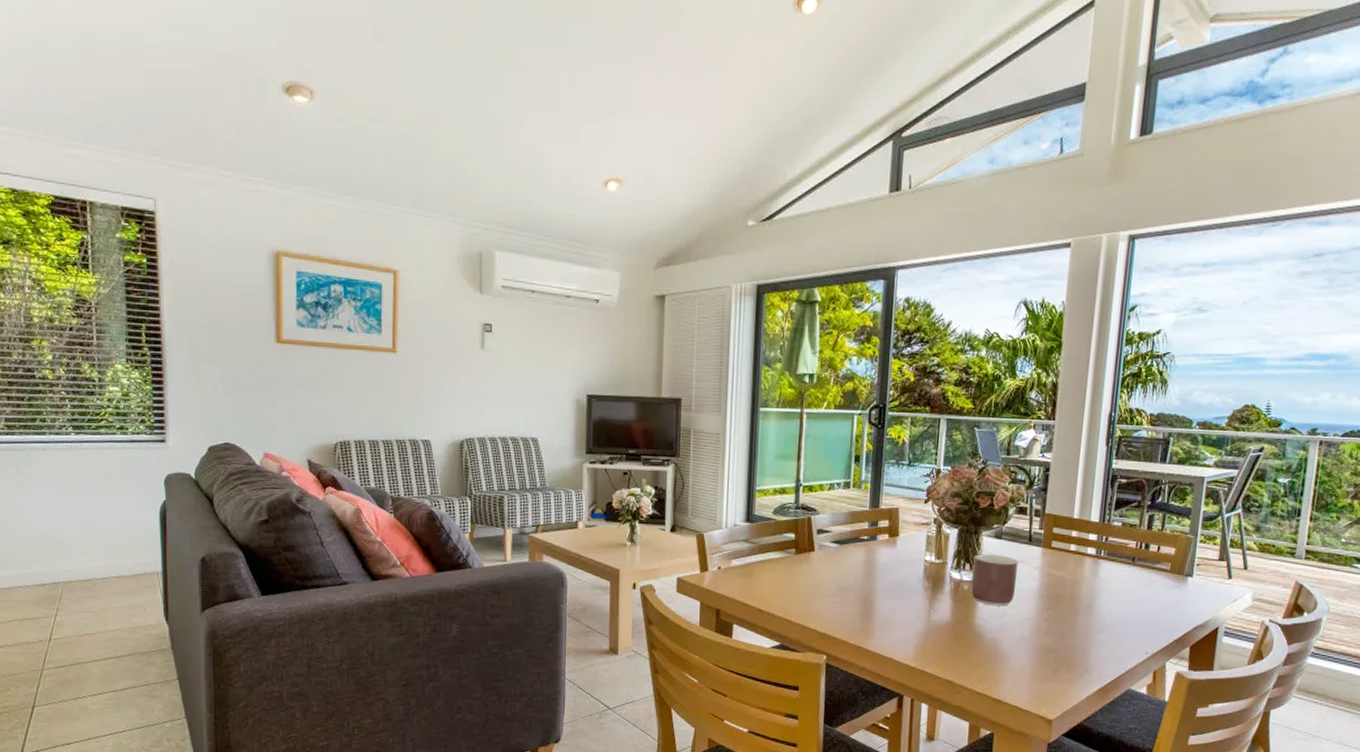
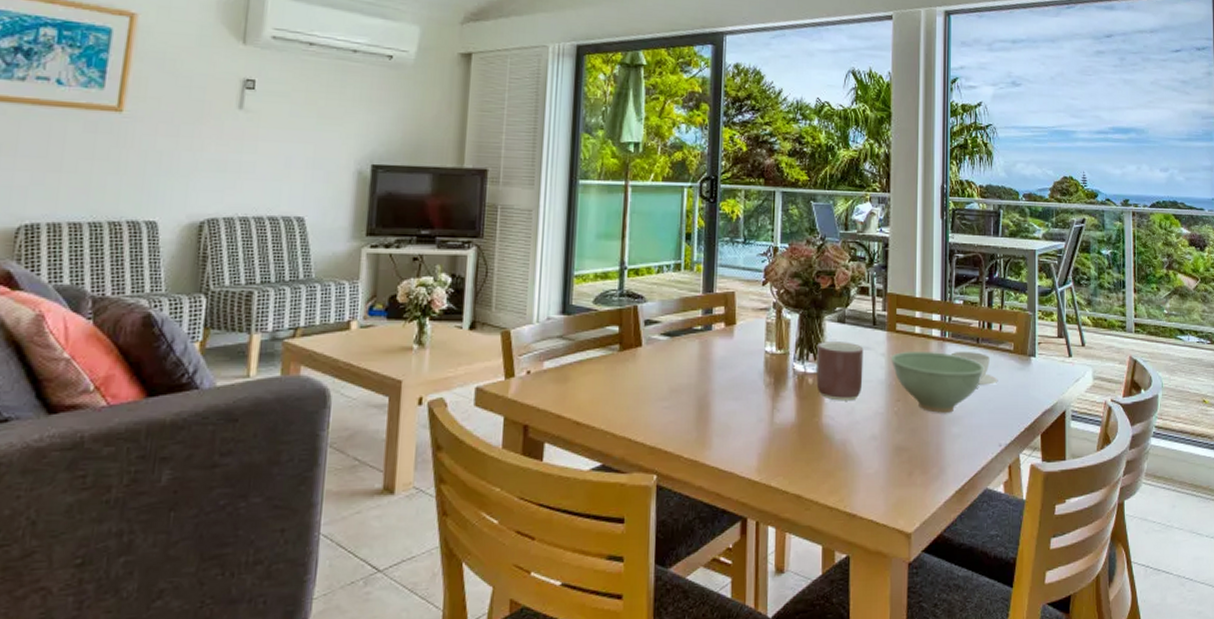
bowl: none [1044,566,1138,623] -> present [890,351,985,414]
teacup: none [1104,568,1151,600] -> present [950,351,998,385]

